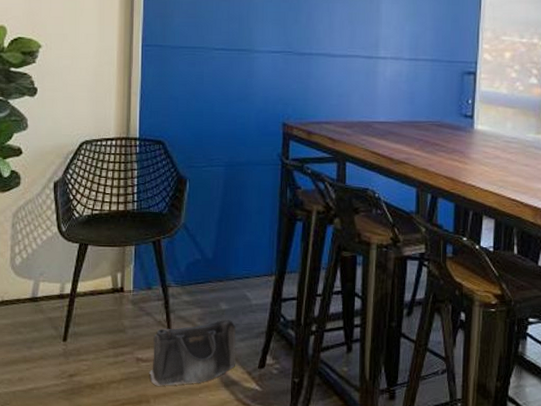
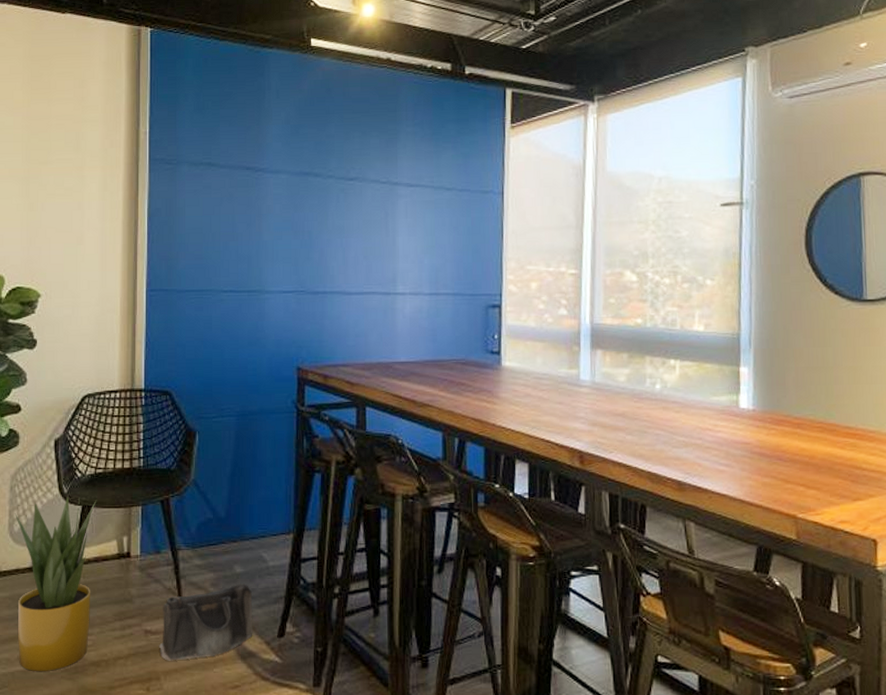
planter: none [16,235,93,392] -> present [15,497,97,672]

